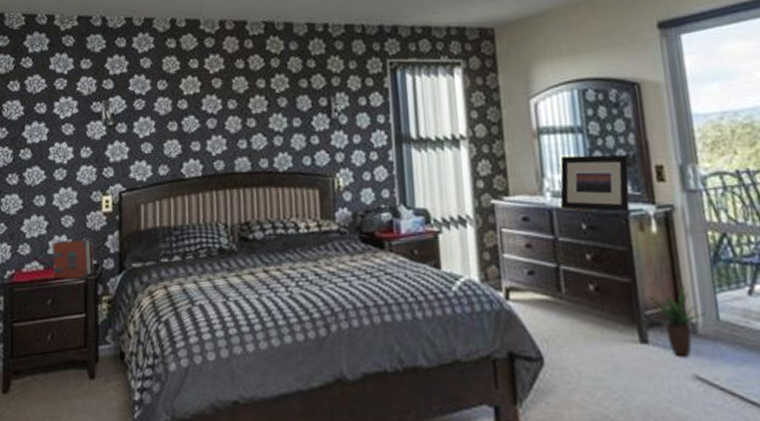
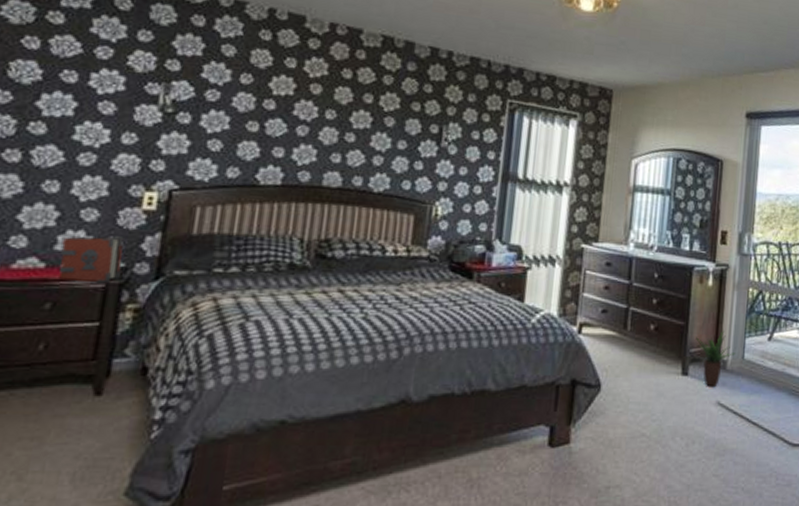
picture frame: present [560,154,630,212] -> none [641,214,703,266]

